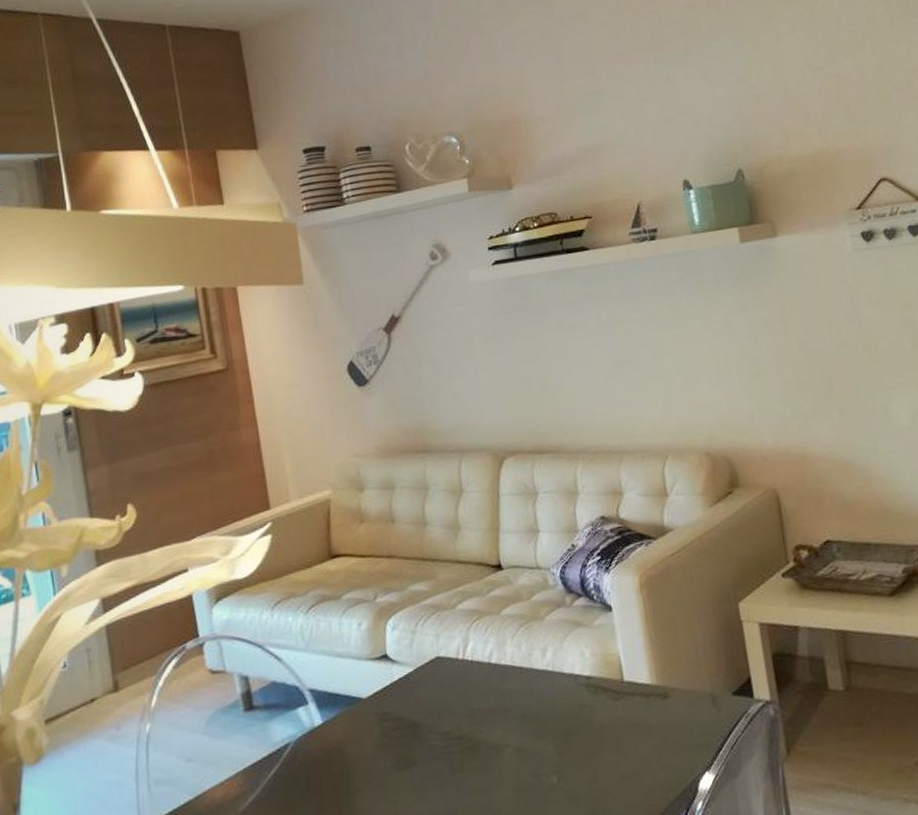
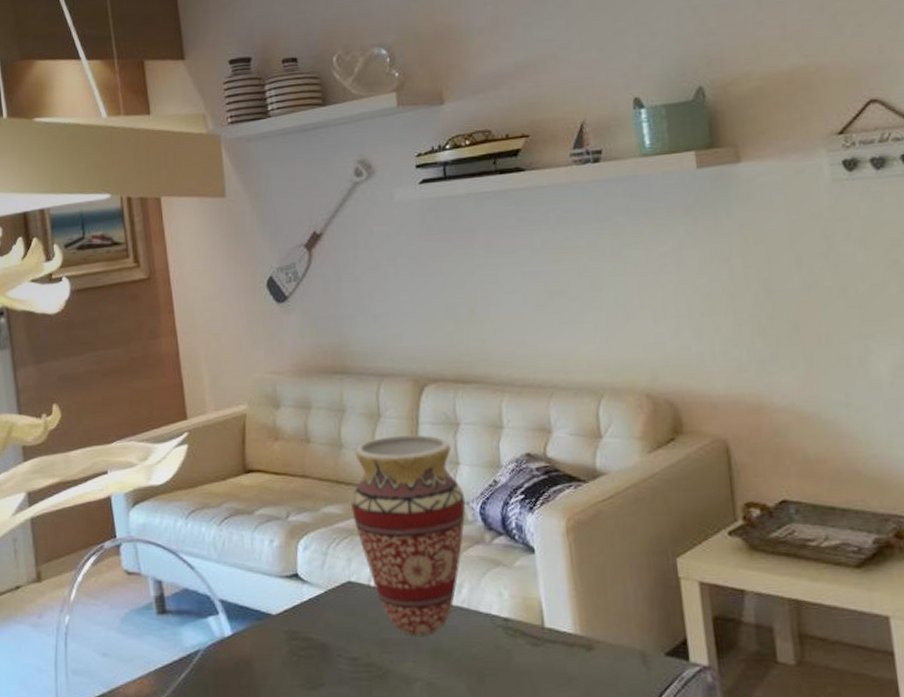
vase: none [436,506,547,704] -> present [350,435,466,636]

